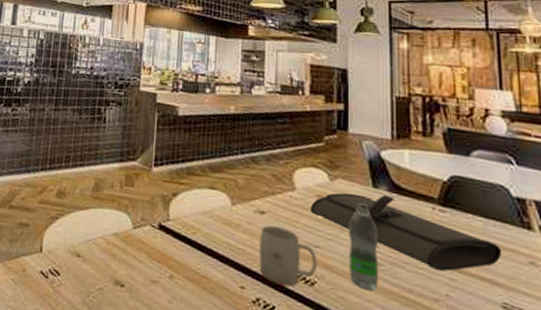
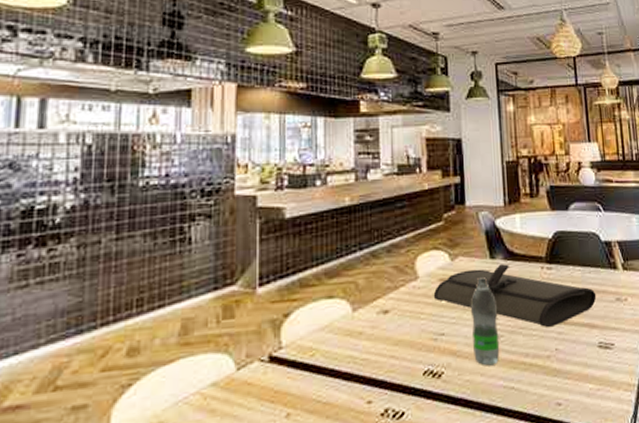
mug: present [259,225,318,287] -> none [385,323,444,388]

